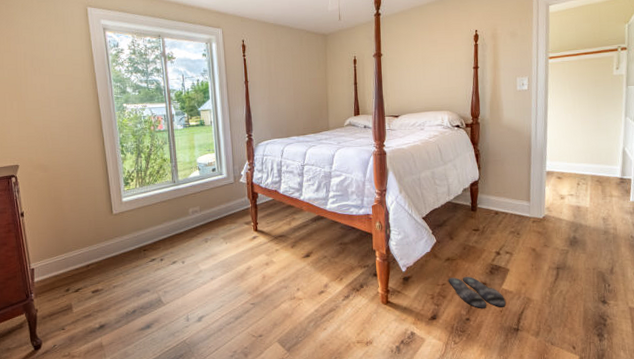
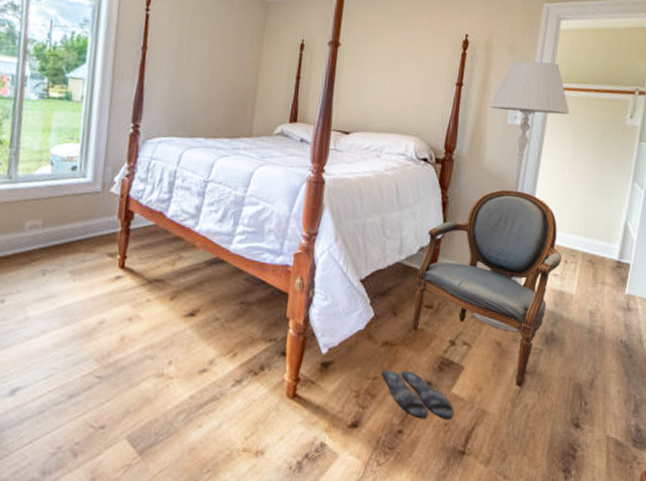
armchair: none [463,138,575,279] -> present [412,189,563,387]
floor lamp: none [501,39,566,240] -> present [472,61,569,332]

